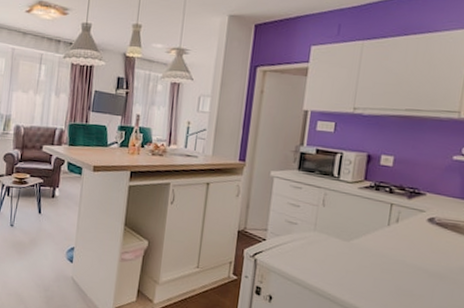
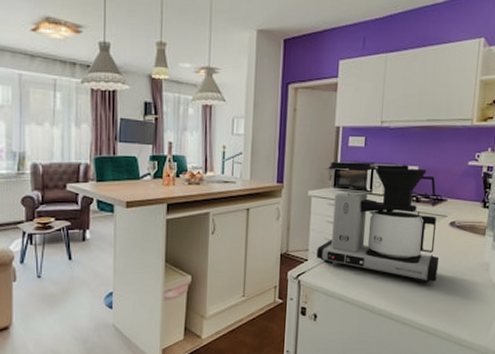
coffee maker: none [275,144,413,281] -> present [316,161,439,284]

